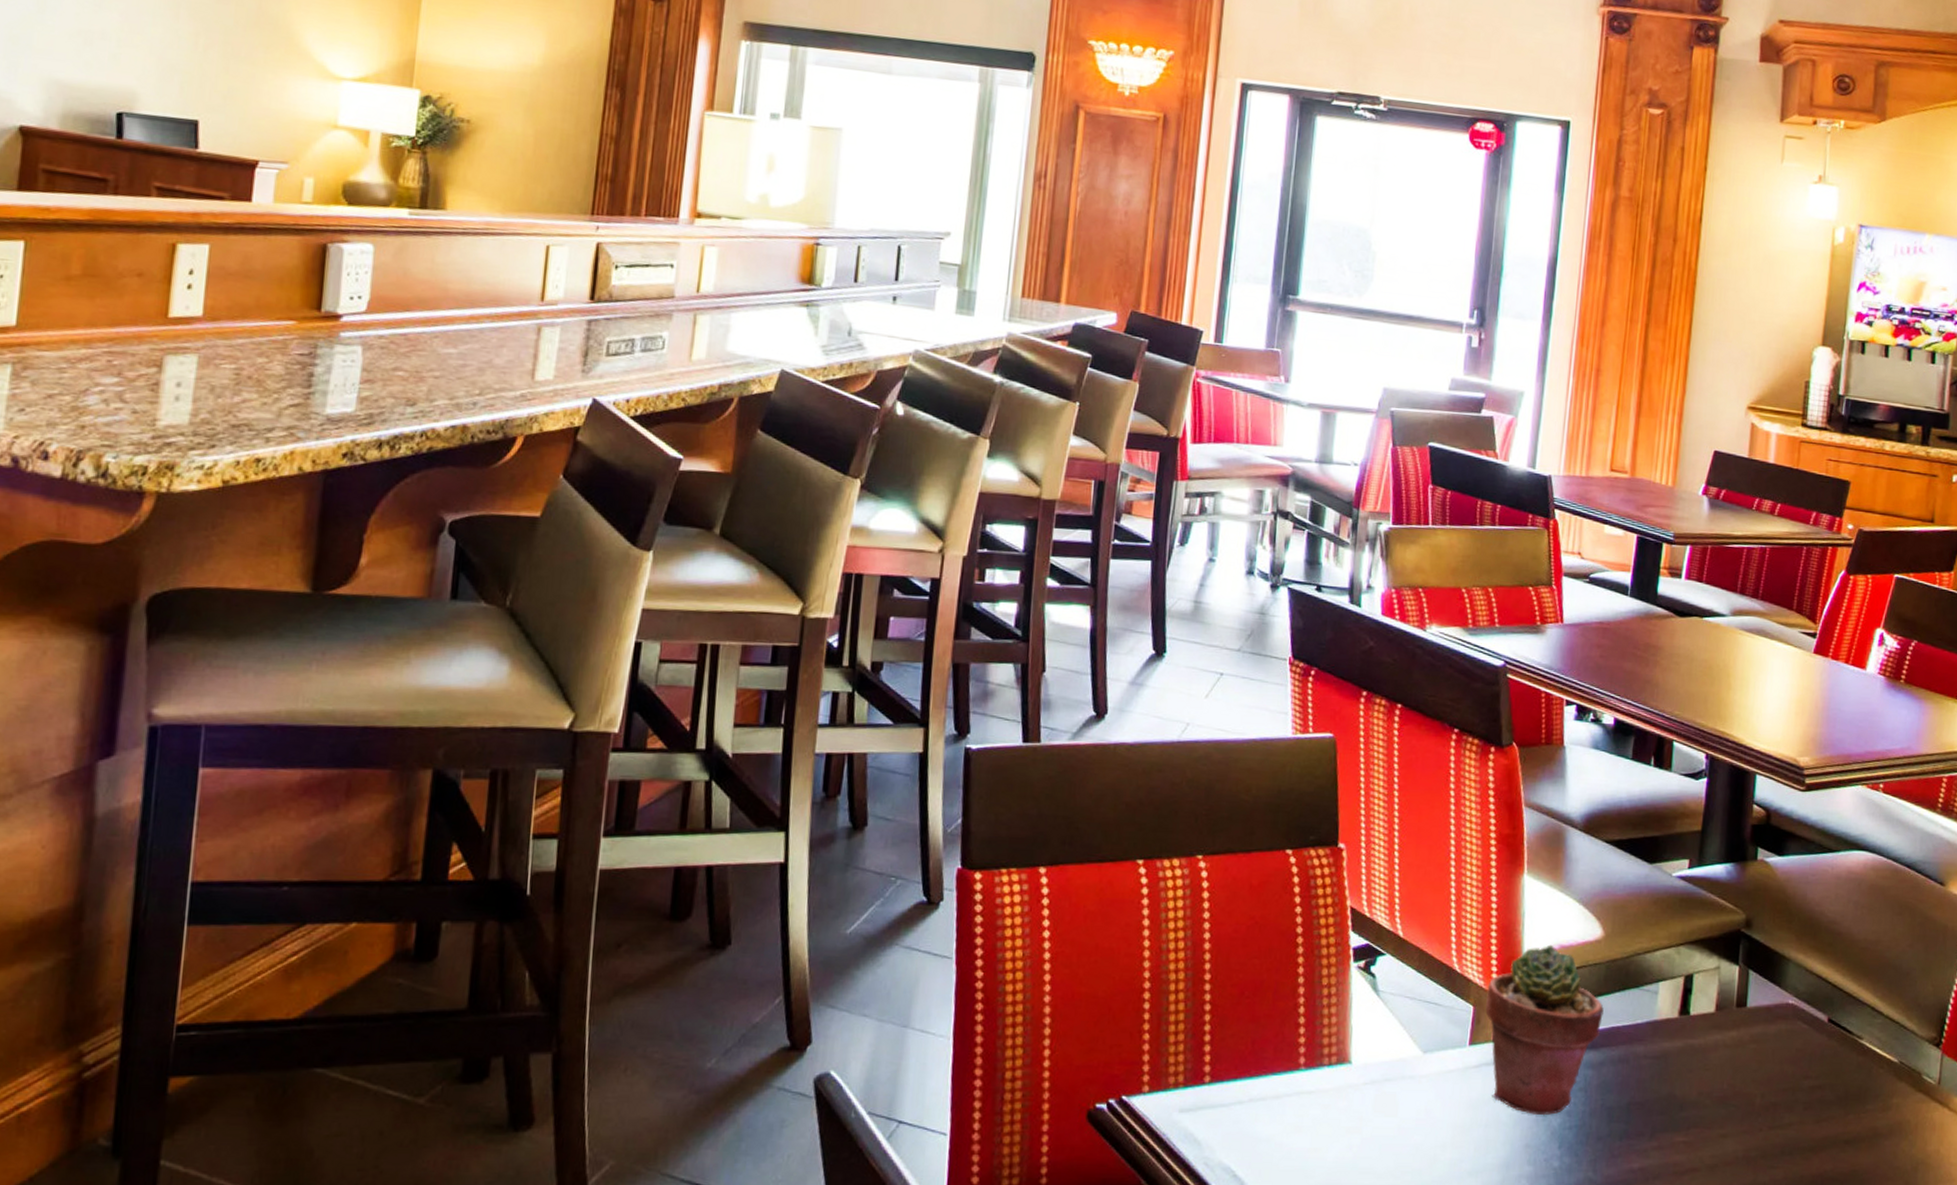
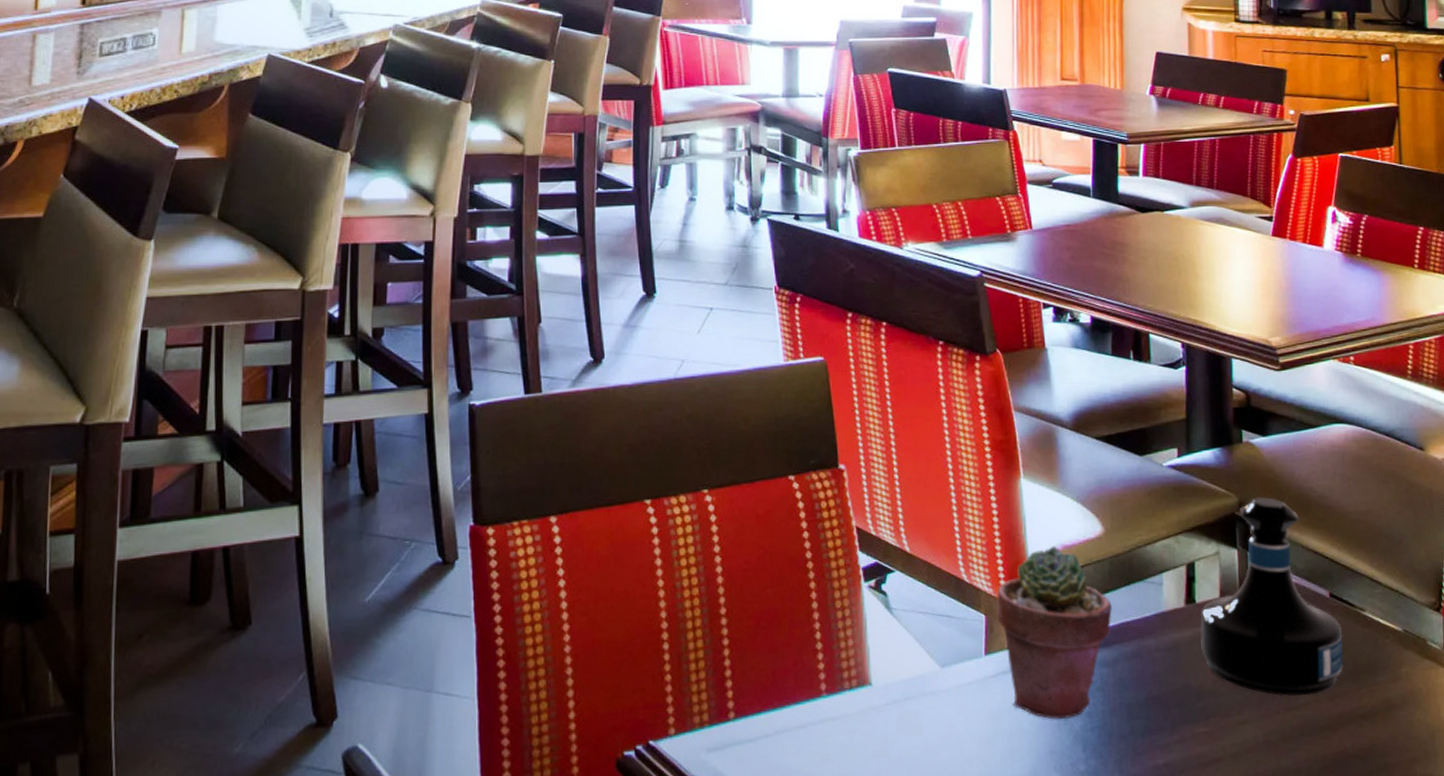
tequila bottle: none [1690,915,1837,1116] -> present [1200,496,1344,697]

